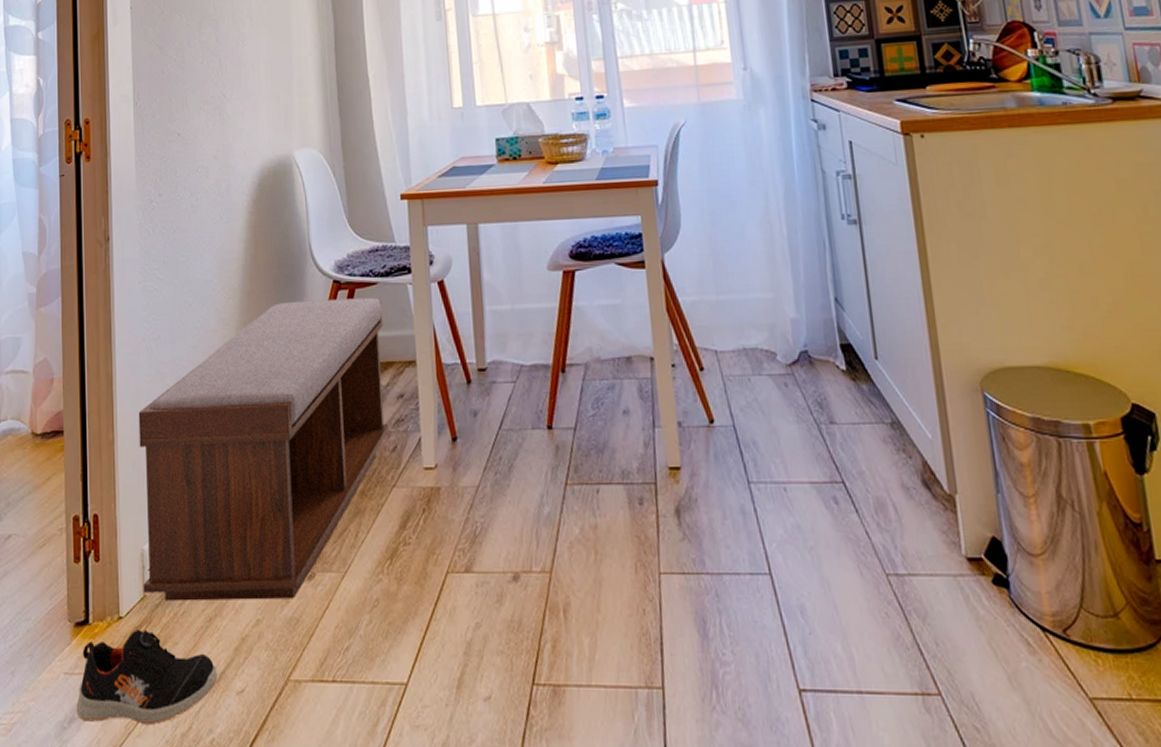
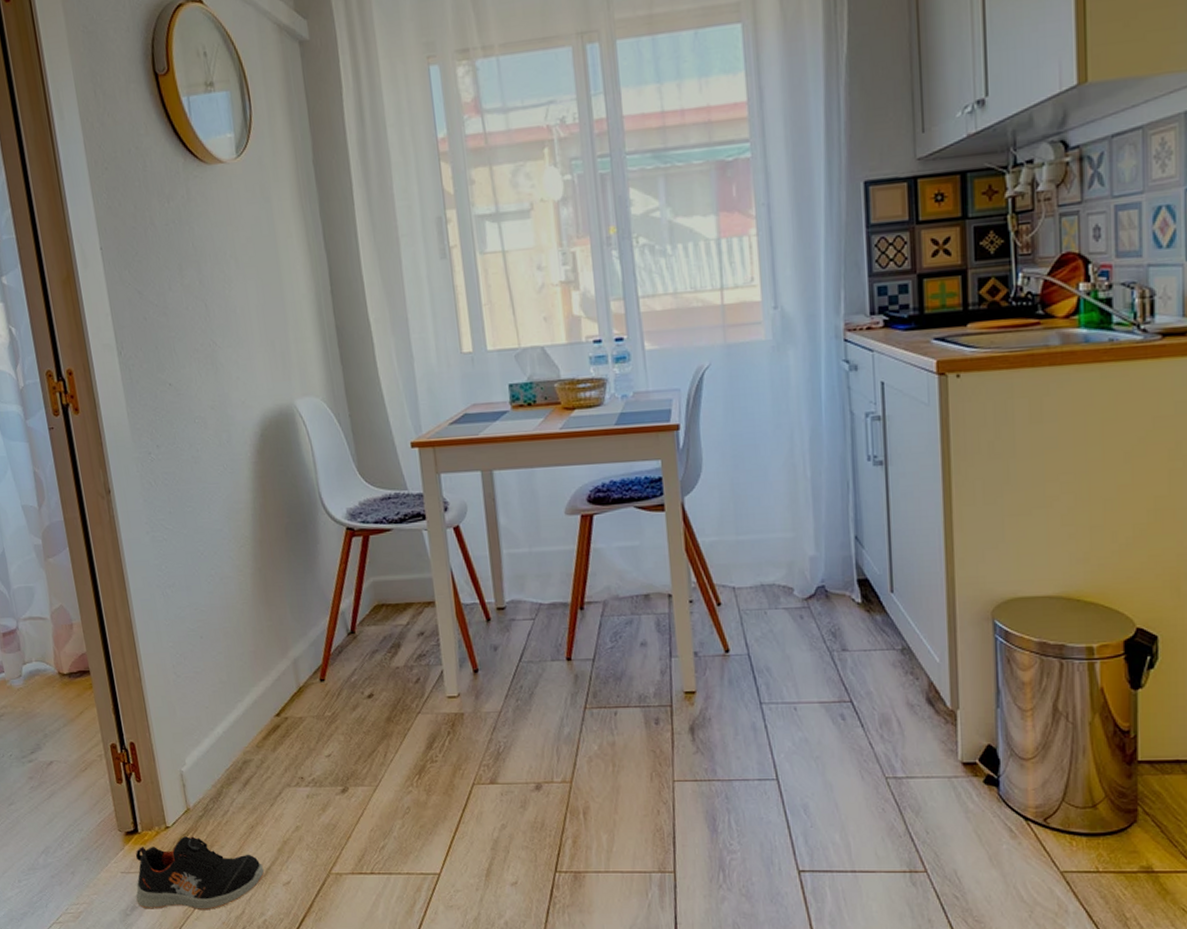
bench: present [138,297,390,601] -> none [162,543,412,813]

